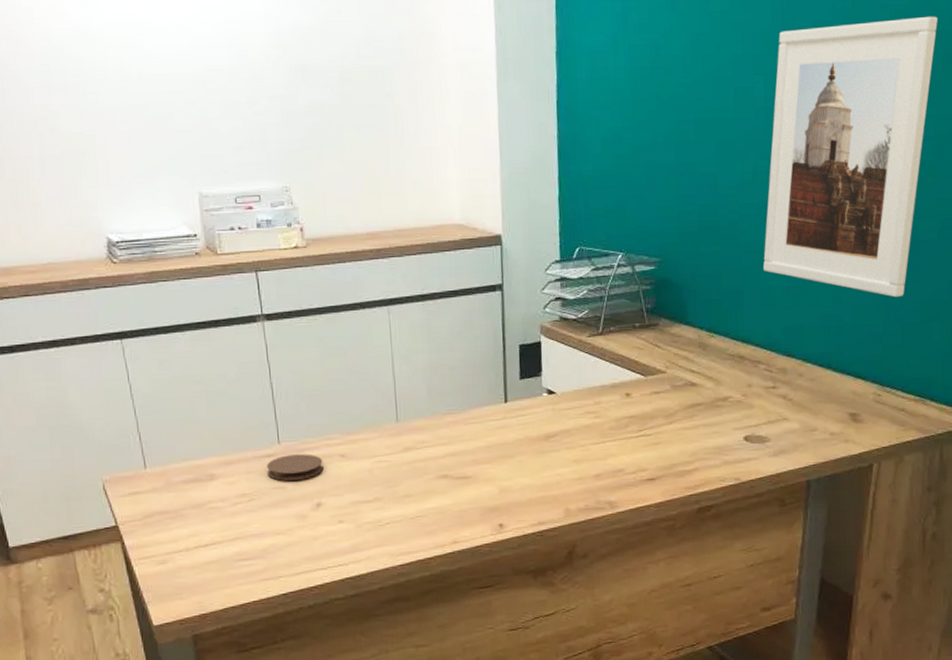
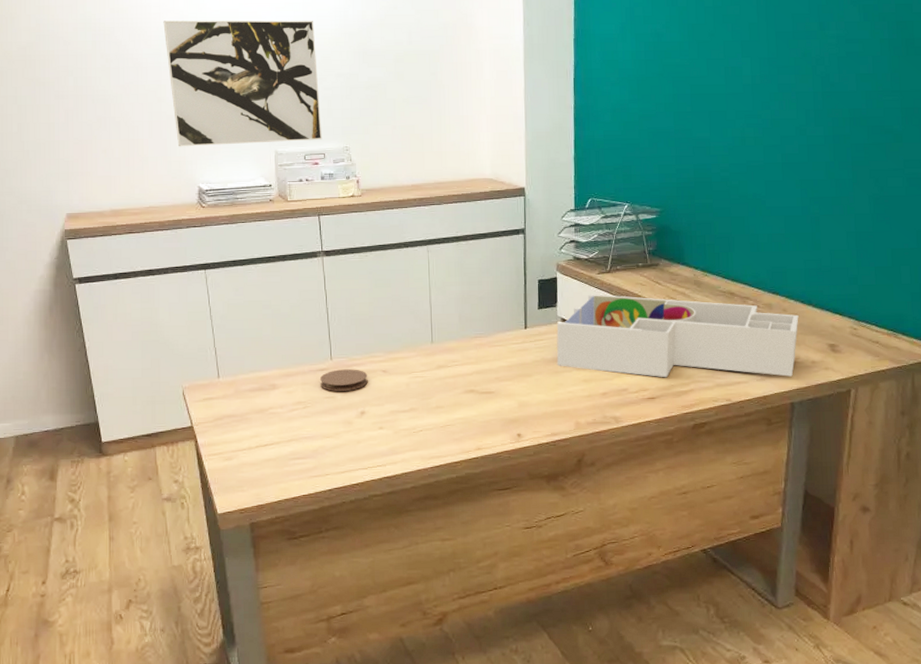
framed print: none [49,27,256,189] -> present [163,20,322,147]
desk organizer: none [541,360,817,456] -> present [556,294,799,378]
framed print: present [763,16,938,298] -> none [751,9,901,245]

